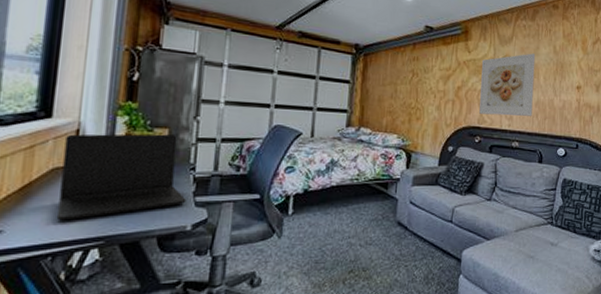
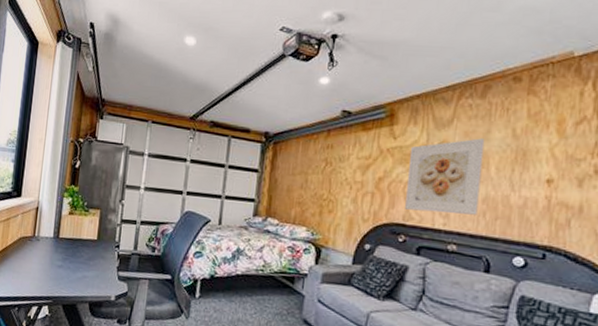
laptop: present [57,134,187,221] -> none [22,210,112,280]

